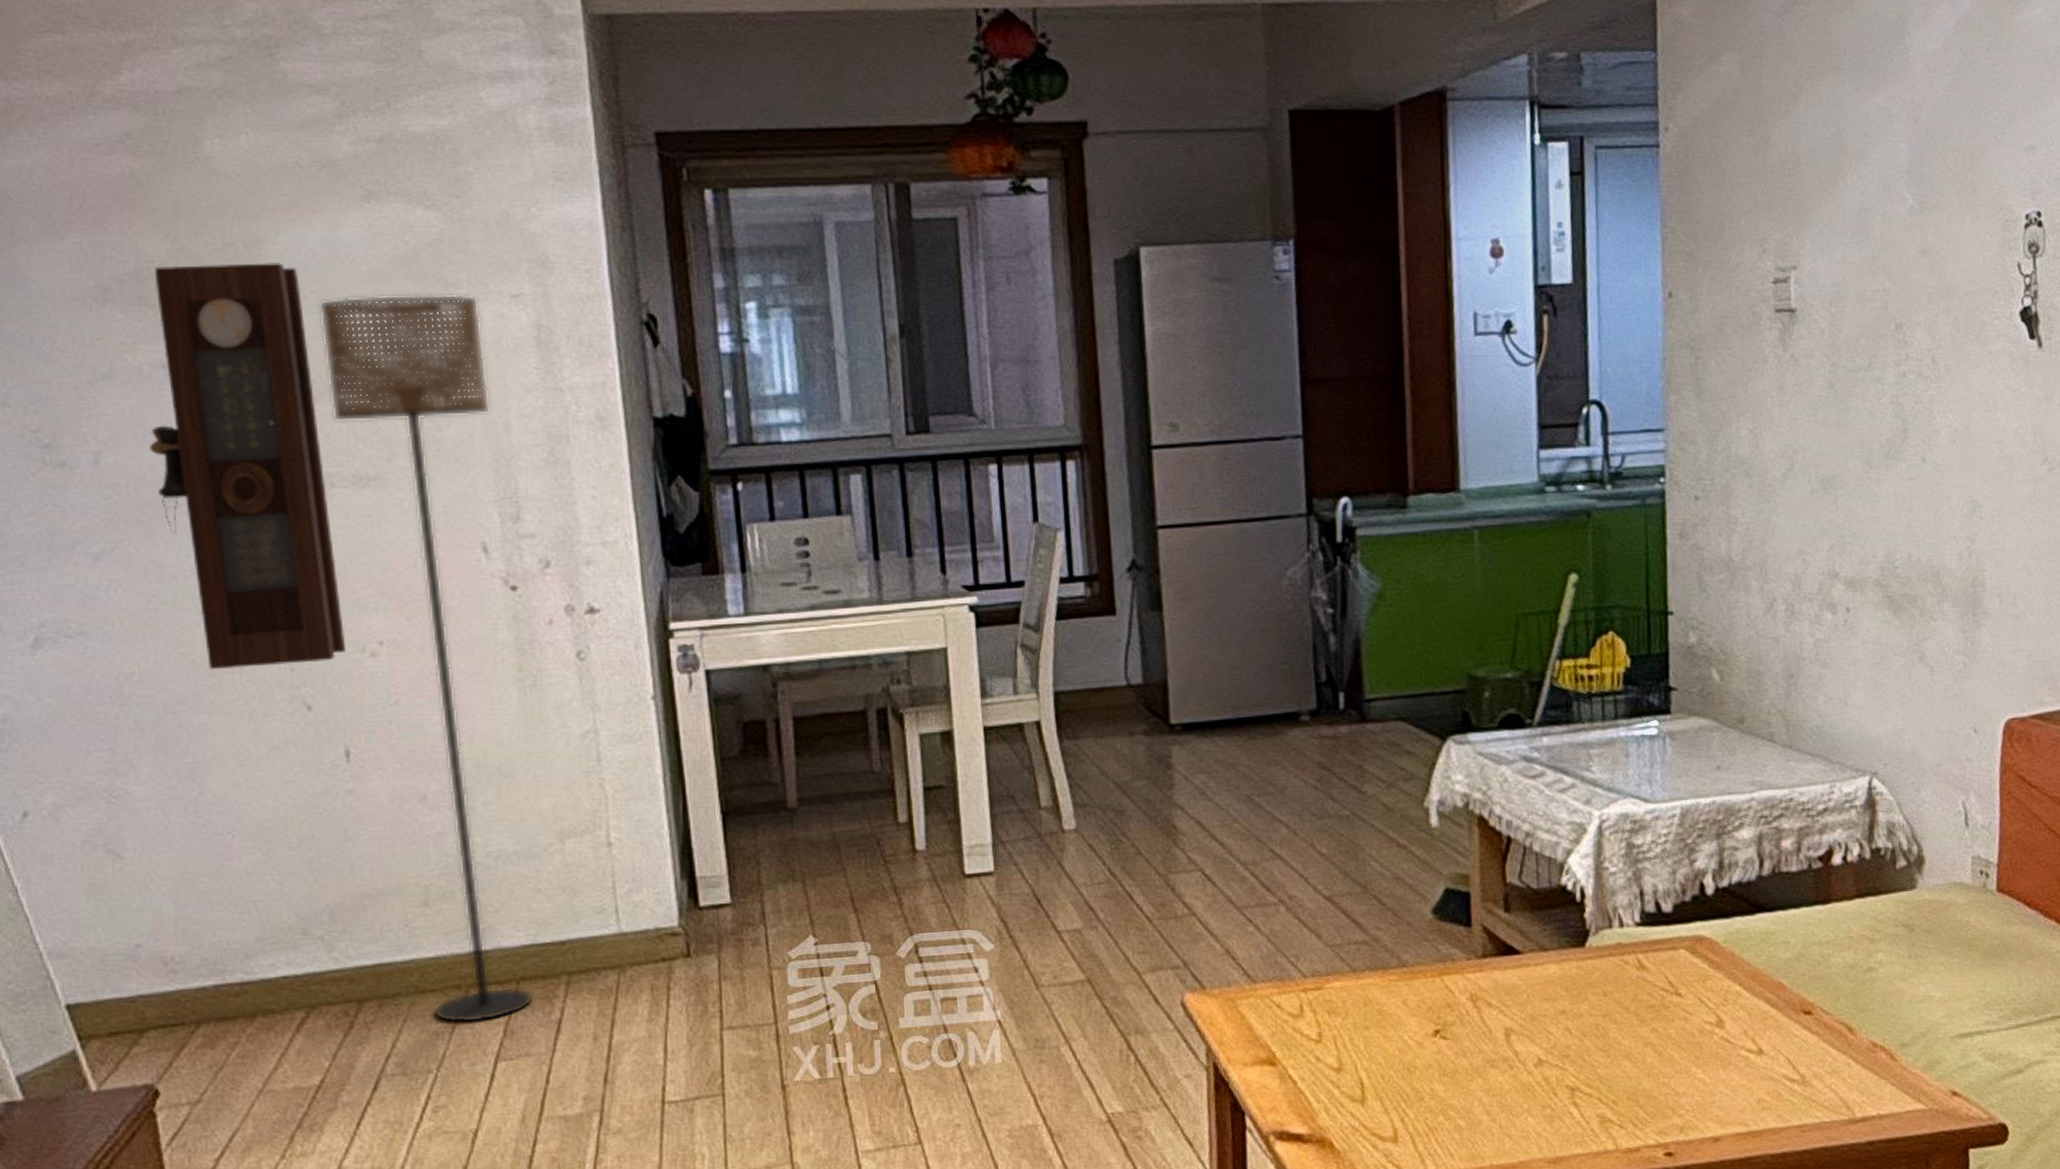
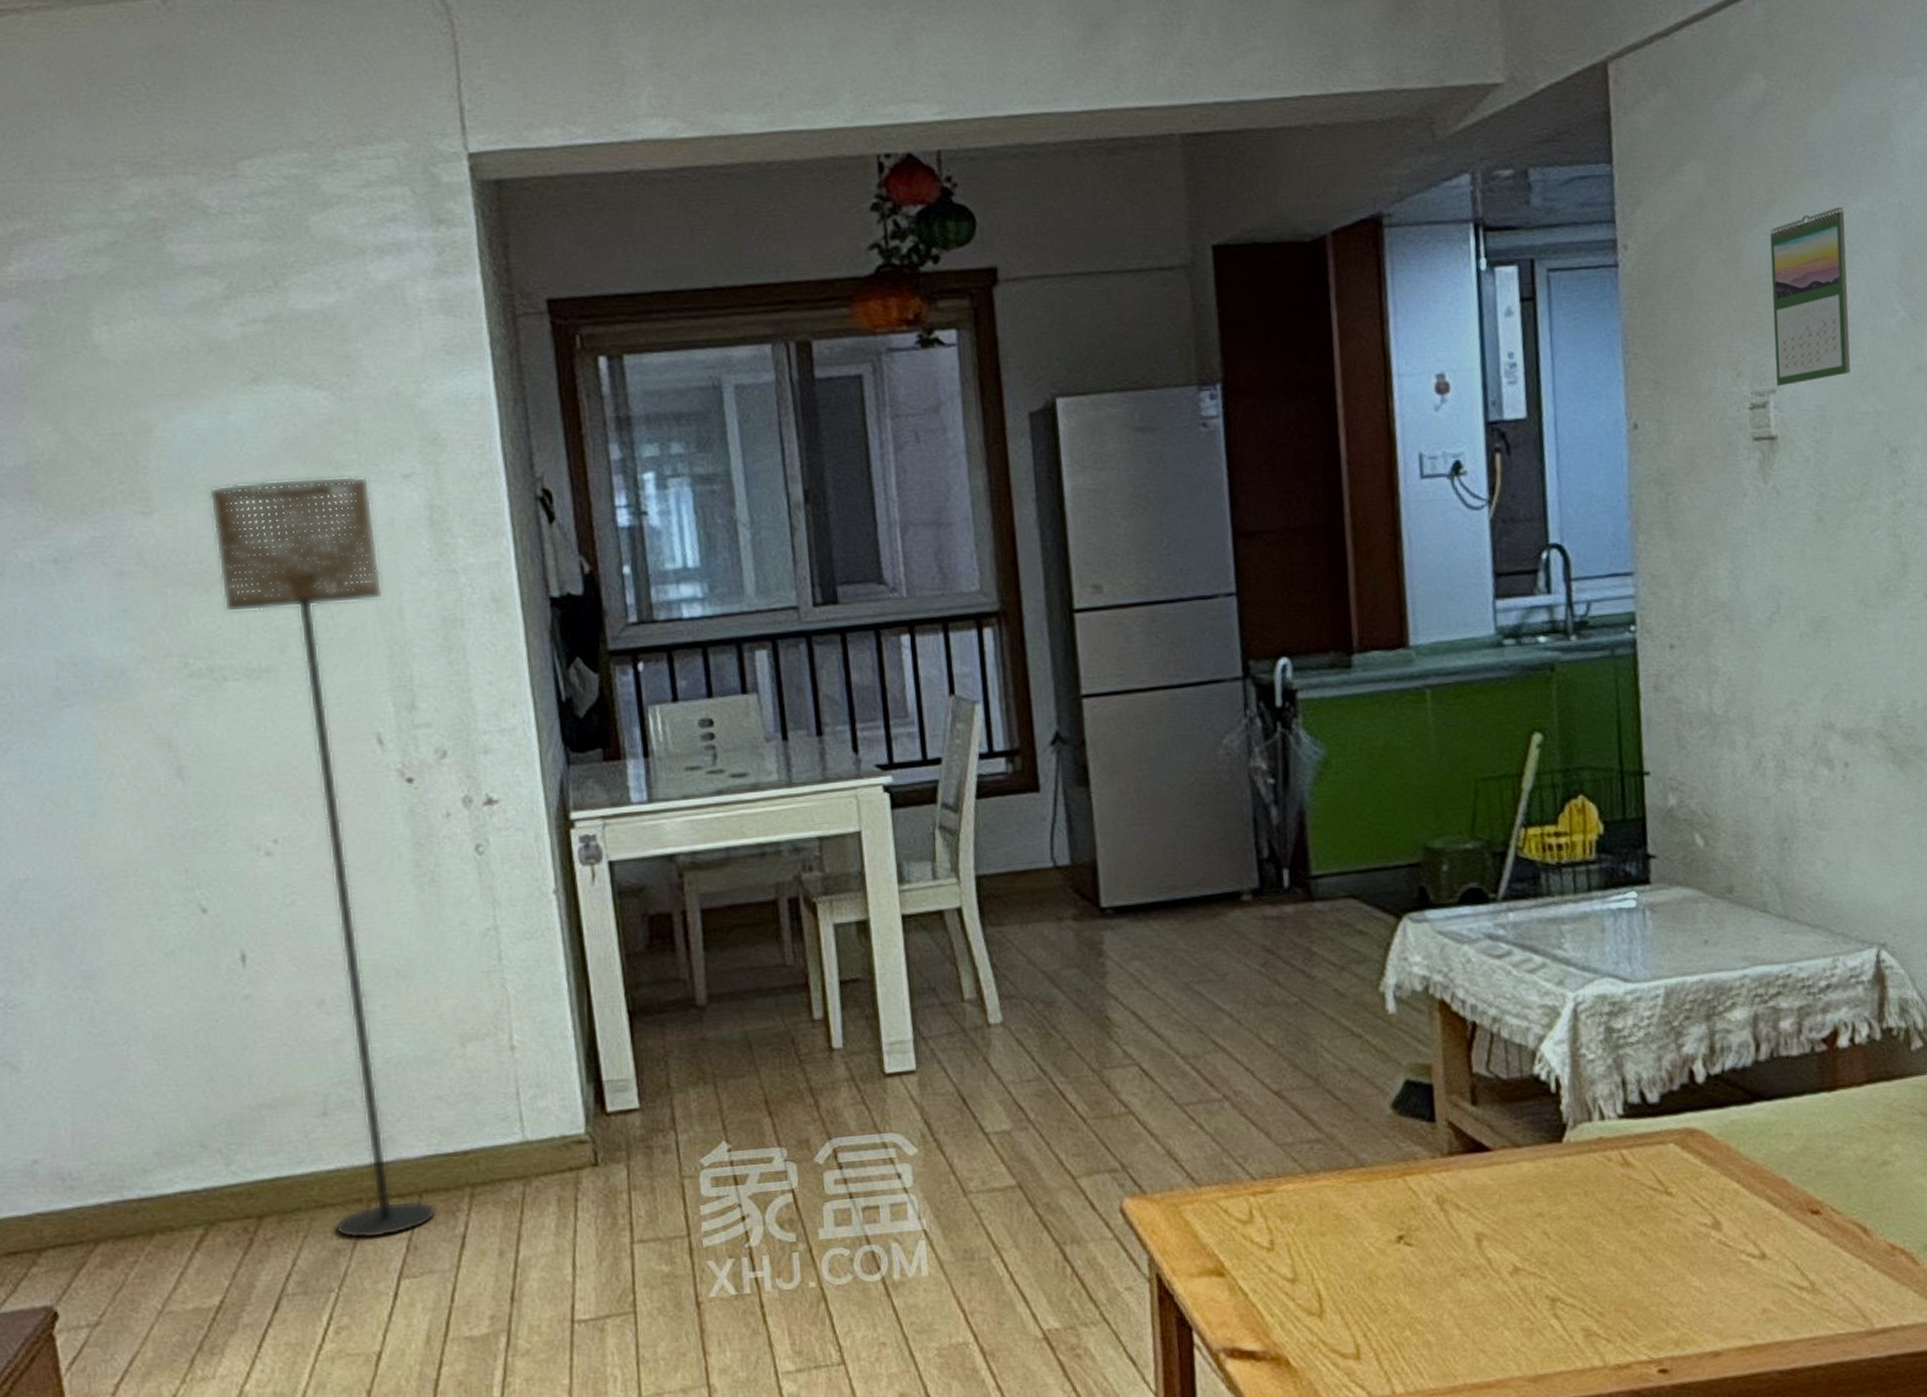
pendulum clock: present [150,263,347,669] -> none [42,451,241,873]
calendar: none [1796,102,1864,264] -> present [1770,207,1851,387]

